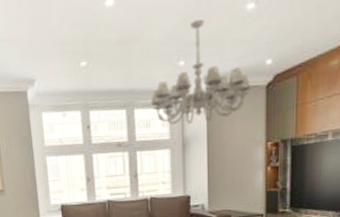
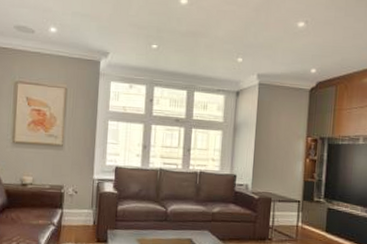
chandelier: present [151,19,251,125] -> none [210,28,297,113]

